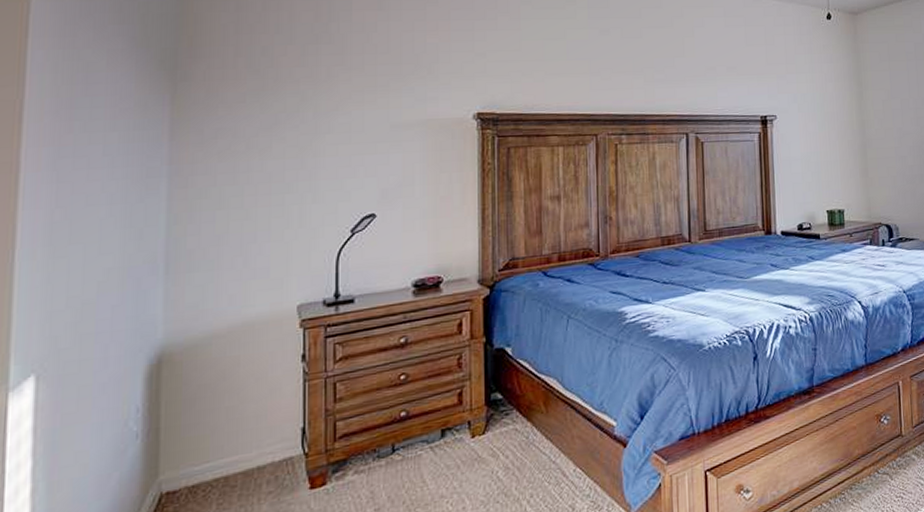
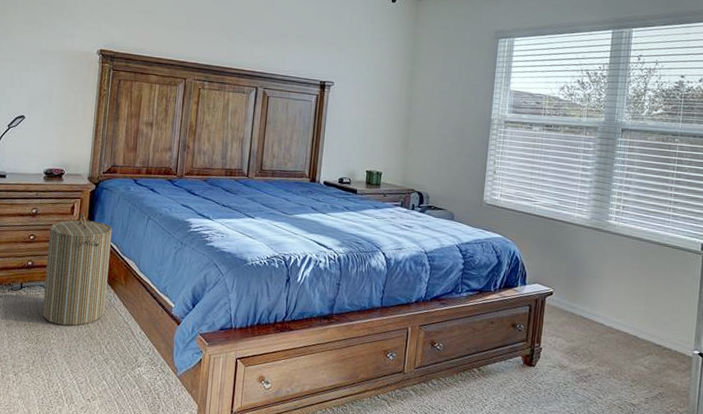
laundry hamper: none [428,329,522,490] -> present [42,213,113,326]

